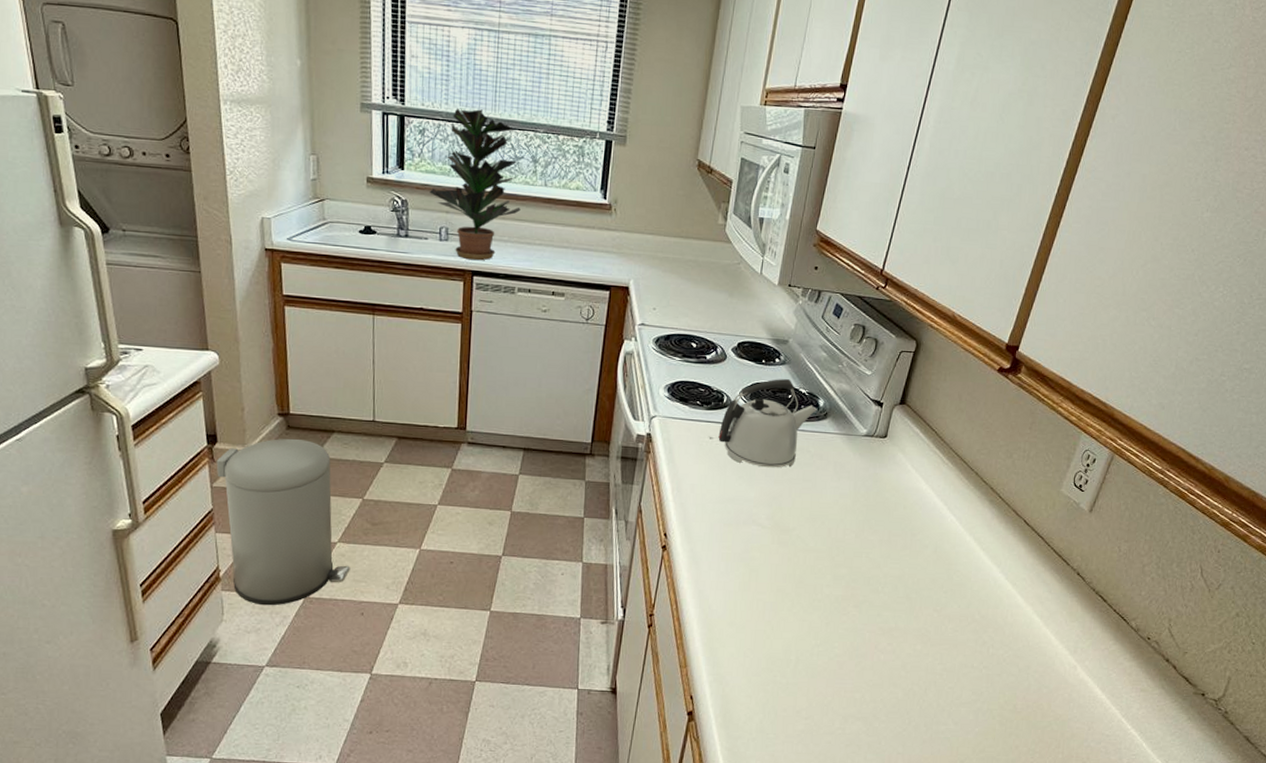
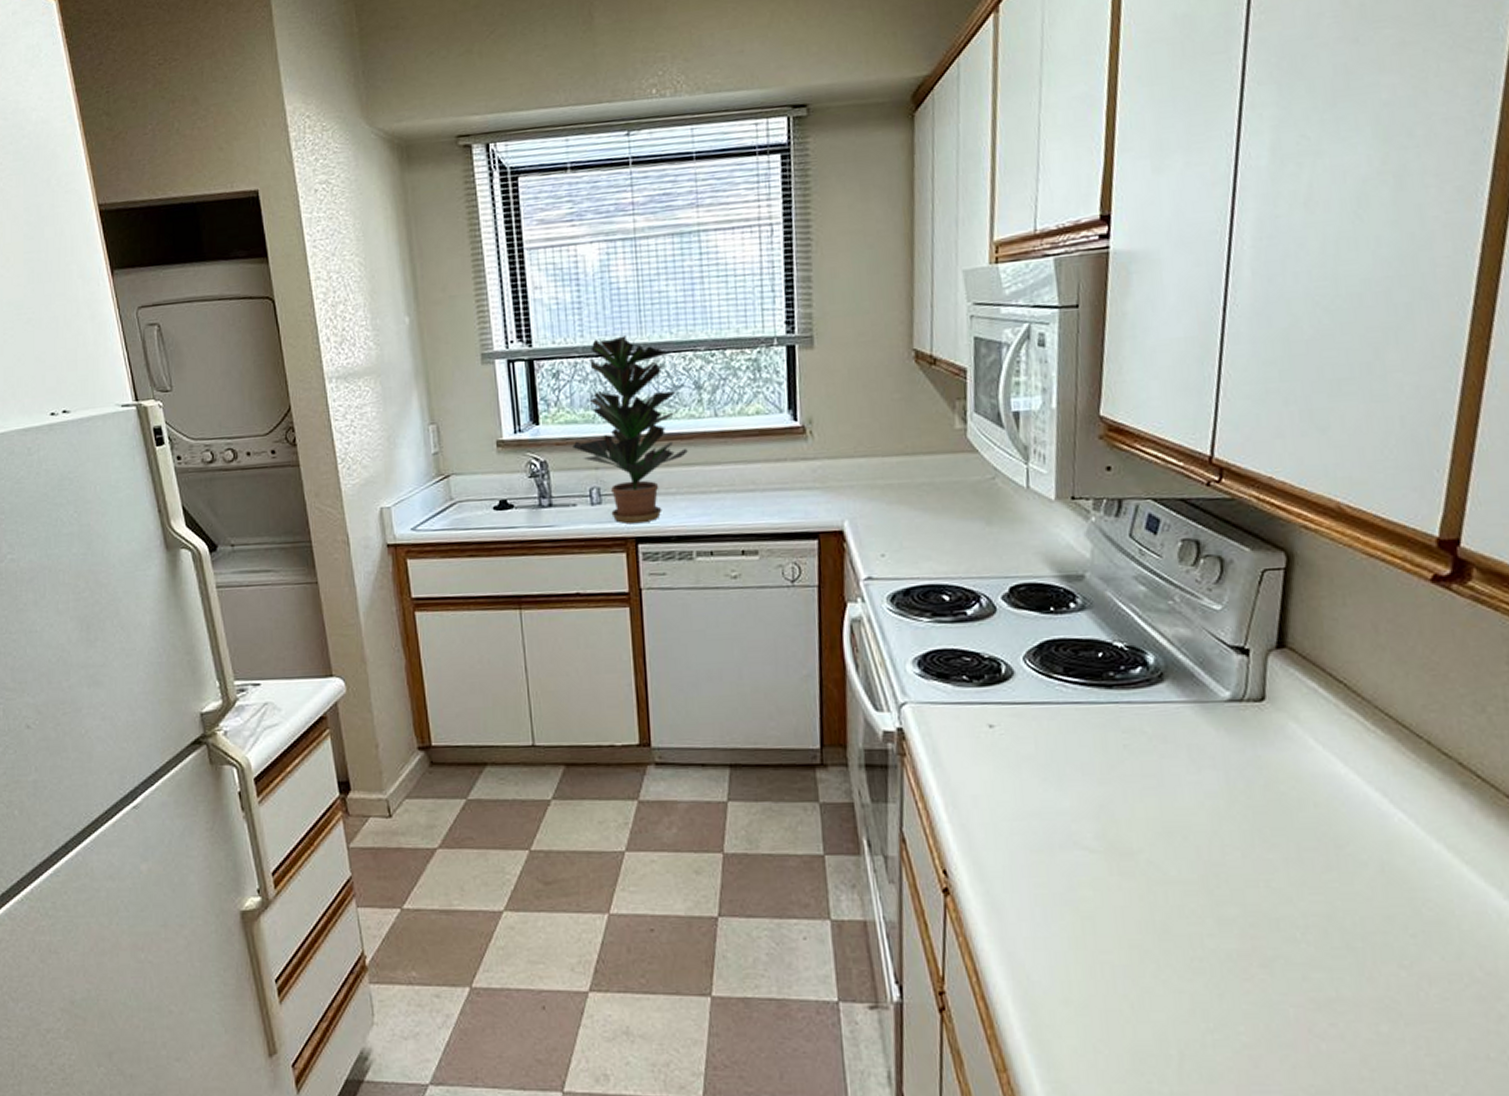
pedal bin: present [216,438,350,605] -> none [351,777,523,1000]
kettle: present [718,379,818,468] -> none [1001,630,1147,762]

